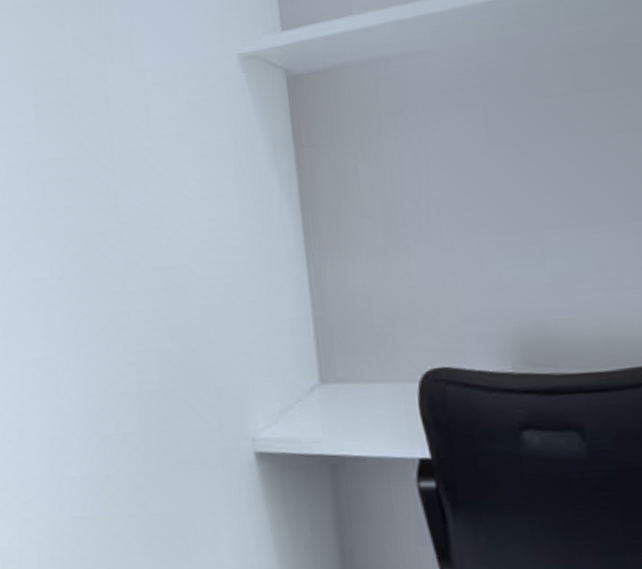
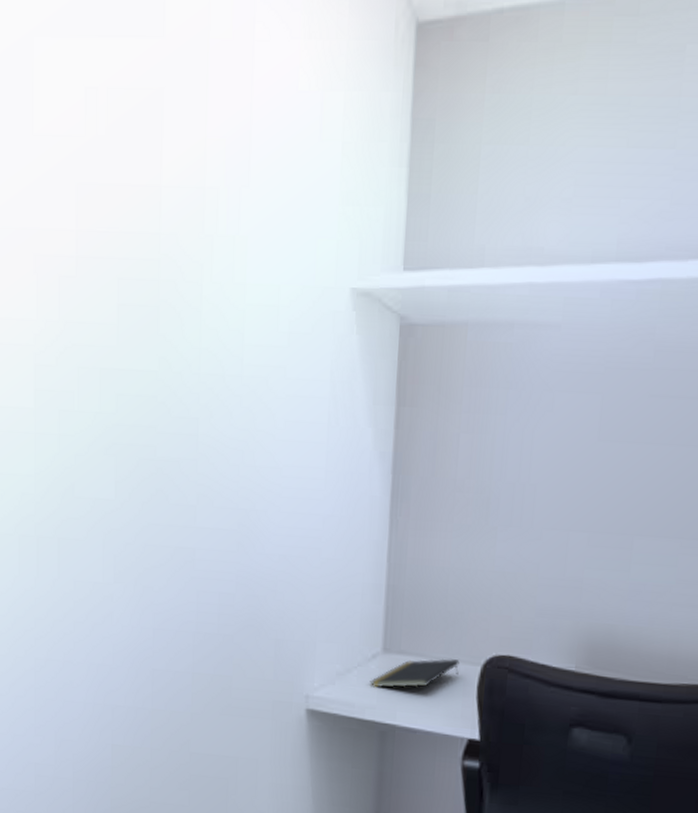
notepad: none [312,379,398,420] -> present [370,658,460,688]

